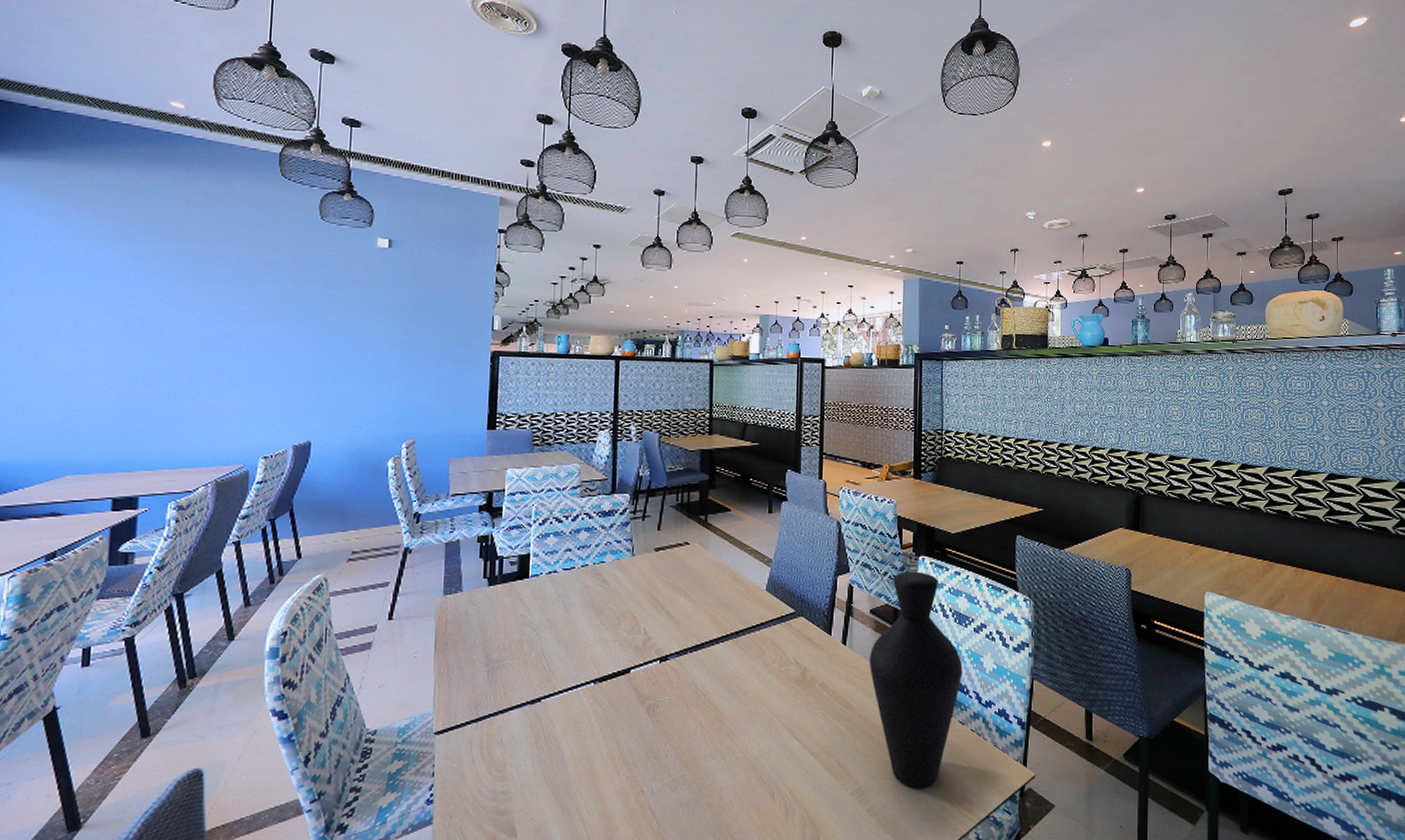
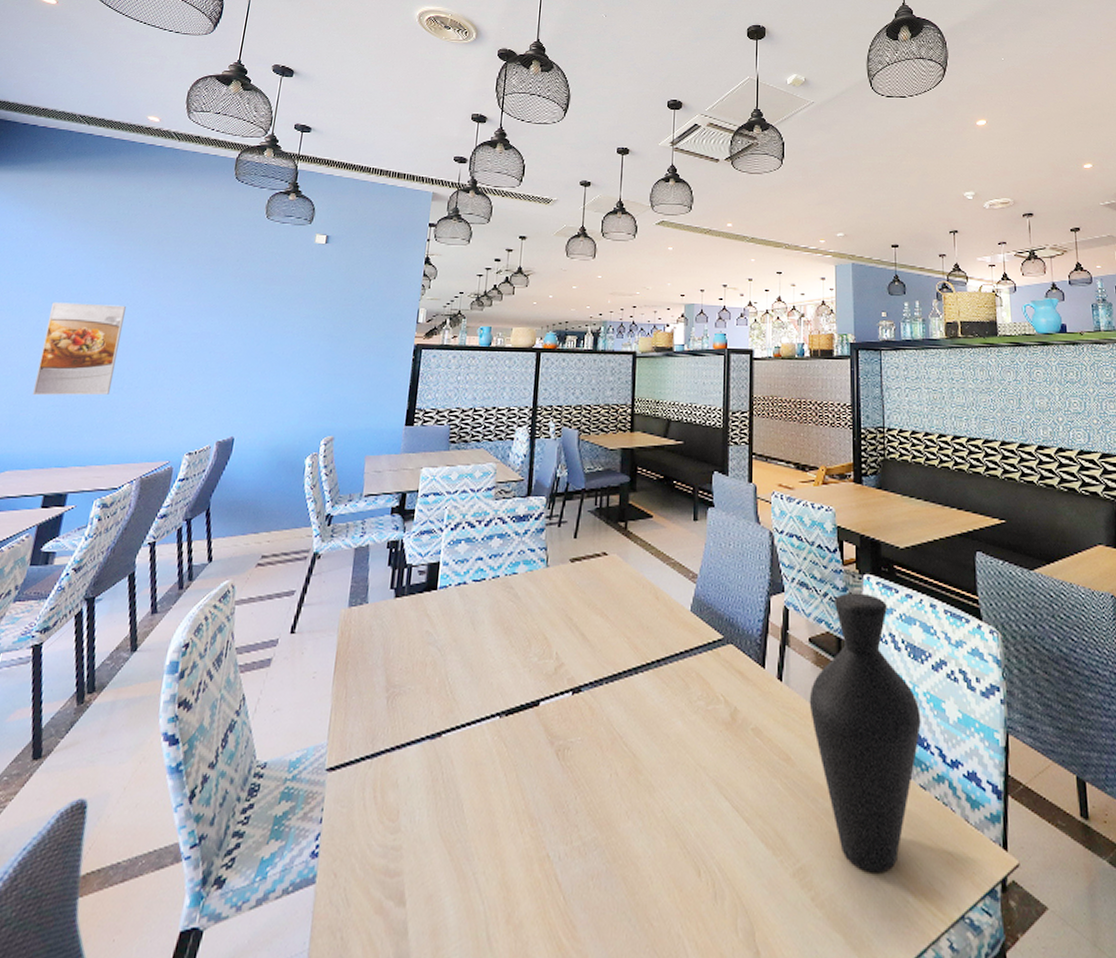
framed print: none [82,304,175,401] -> present [33,302,126,396]

